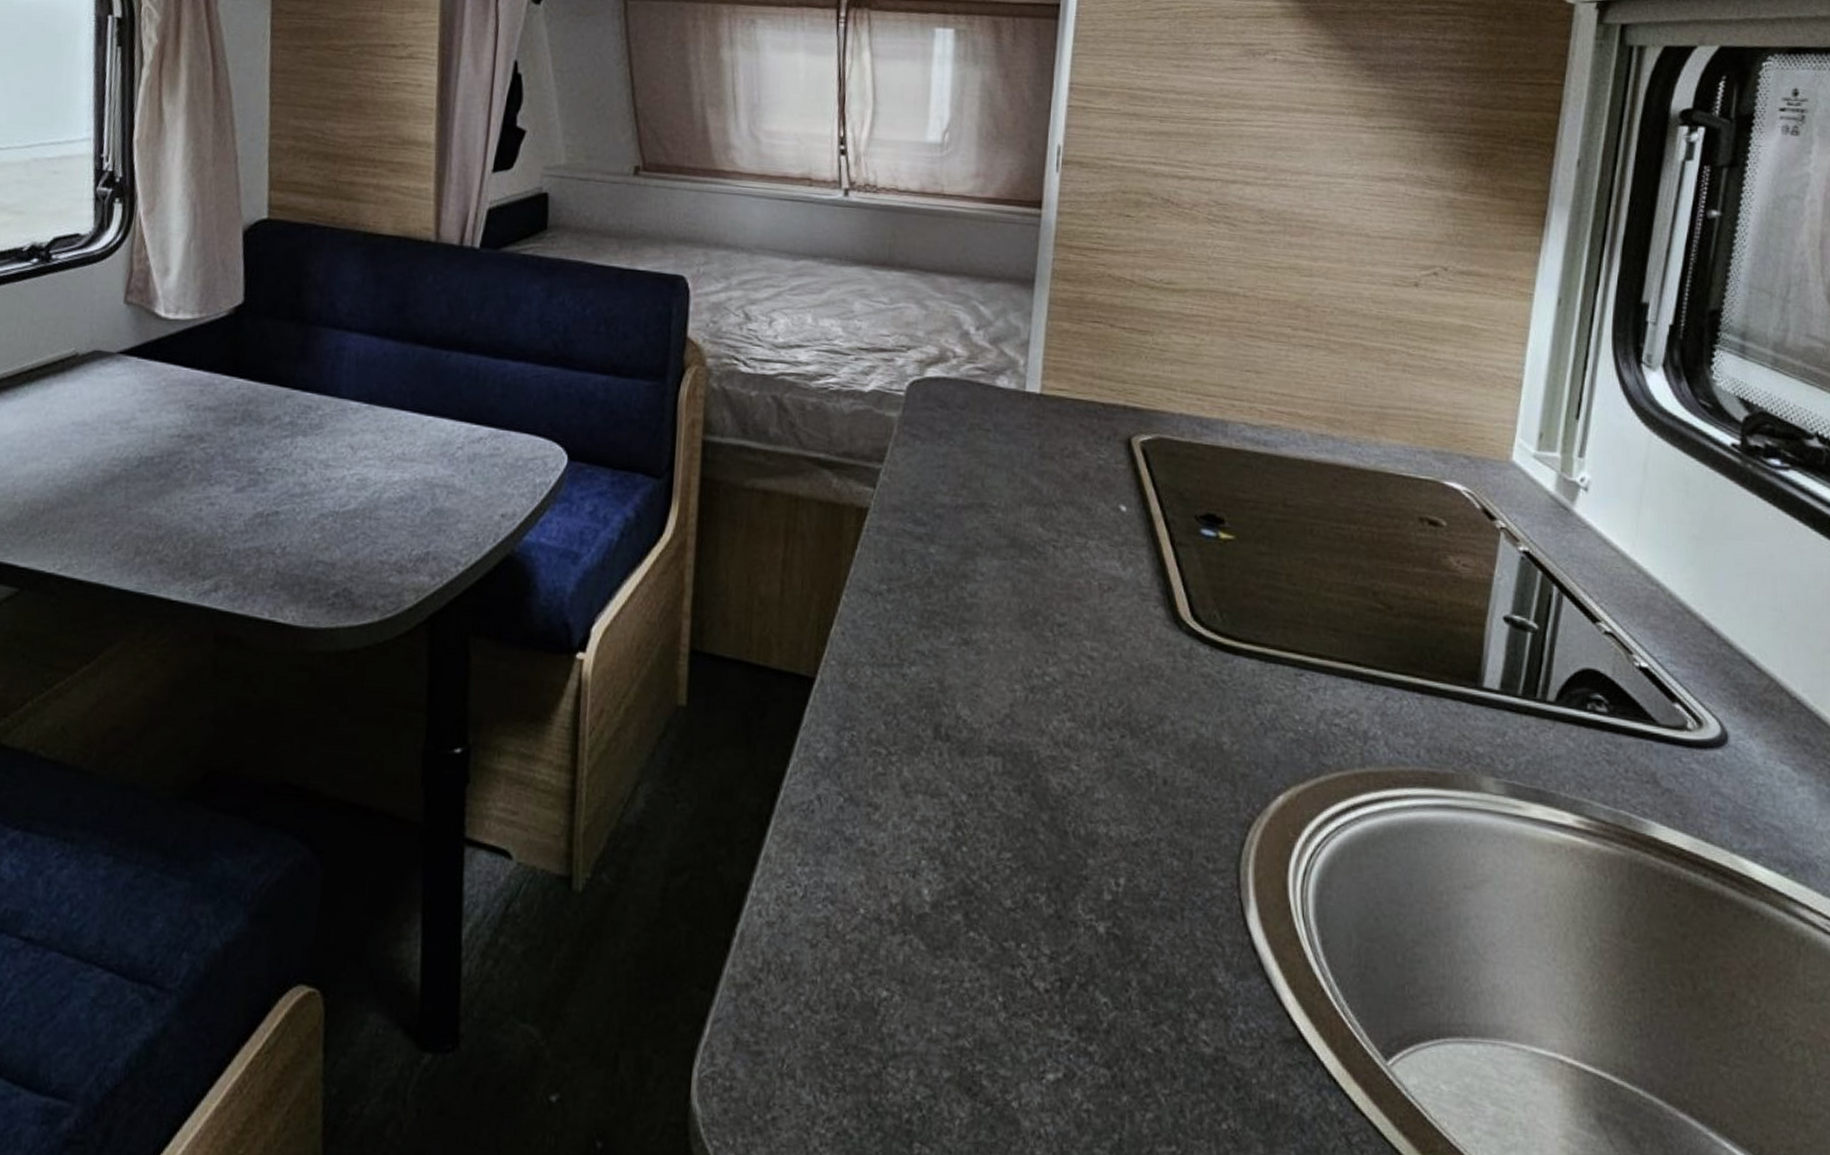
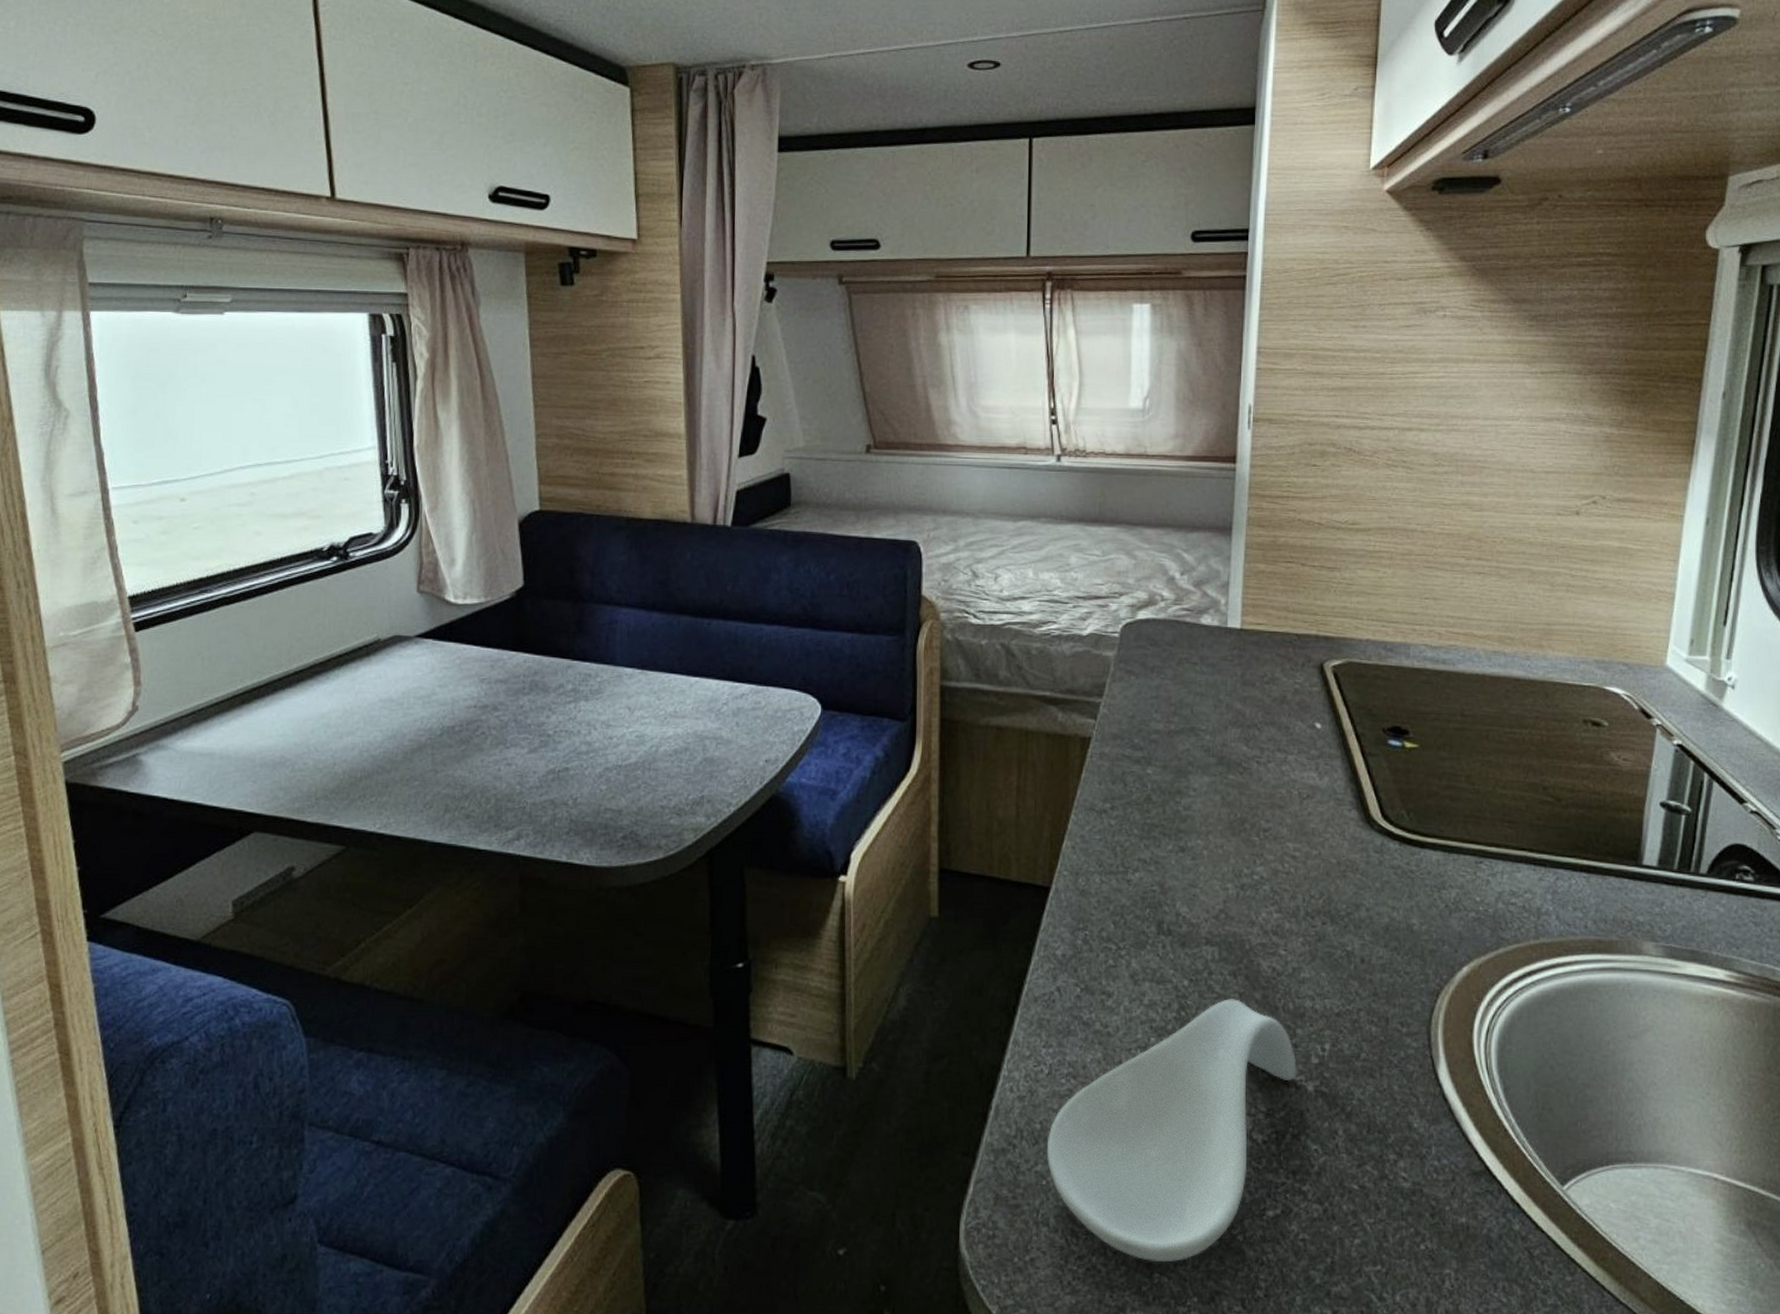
spoon rest: none [796,819,1086,1129] -> present [1046,999,1297,1262]

